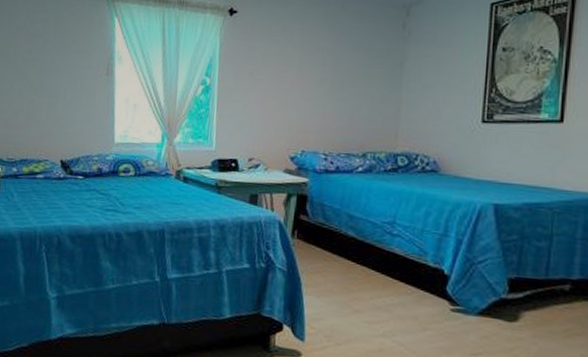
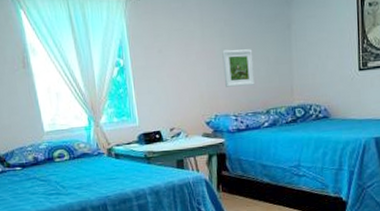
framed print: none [318,81,356,123] -> present [222,49,255,87]

